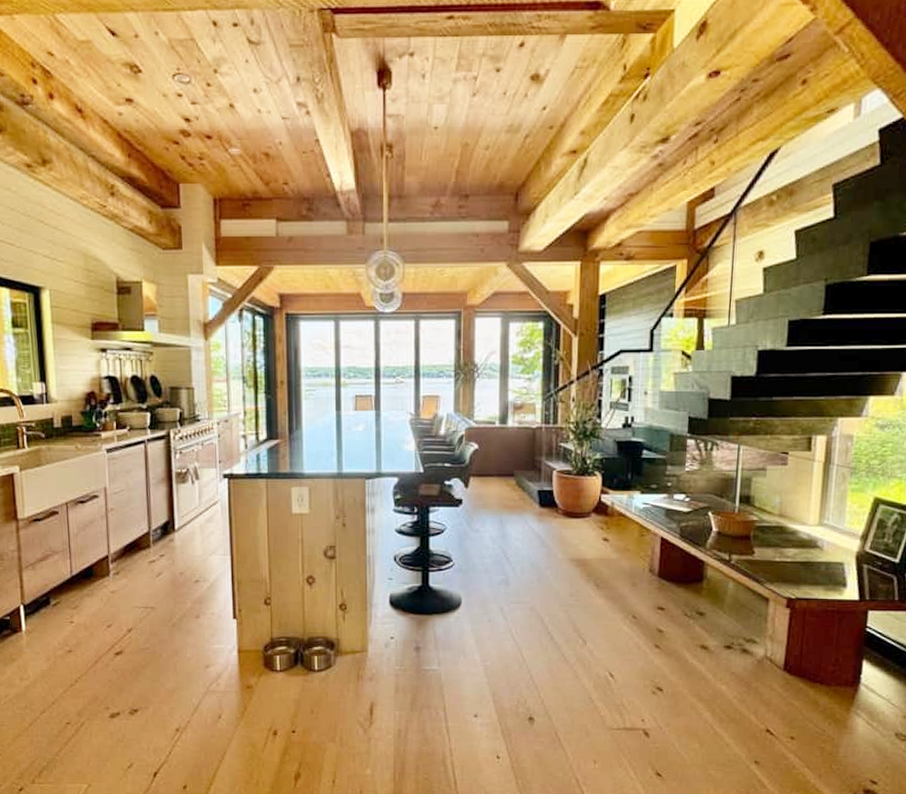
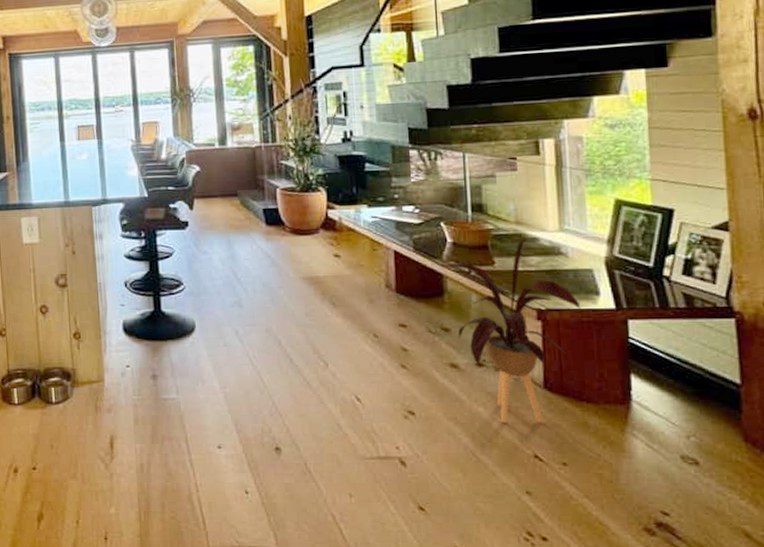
house plant: none [700,530,828,701] -> present [437,237,581,424]

